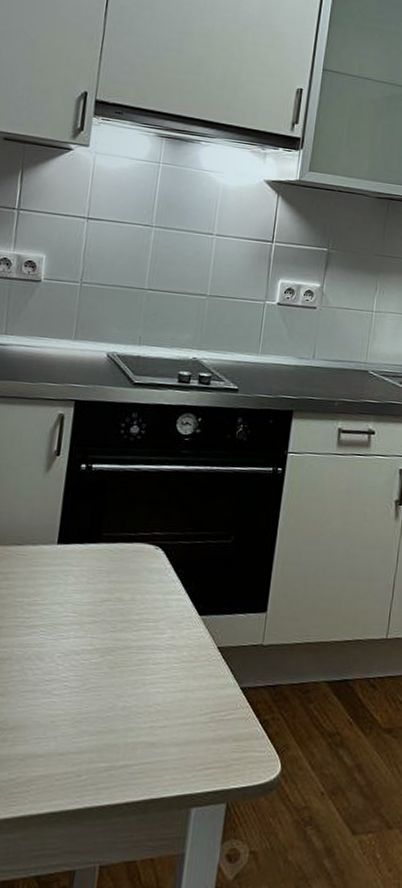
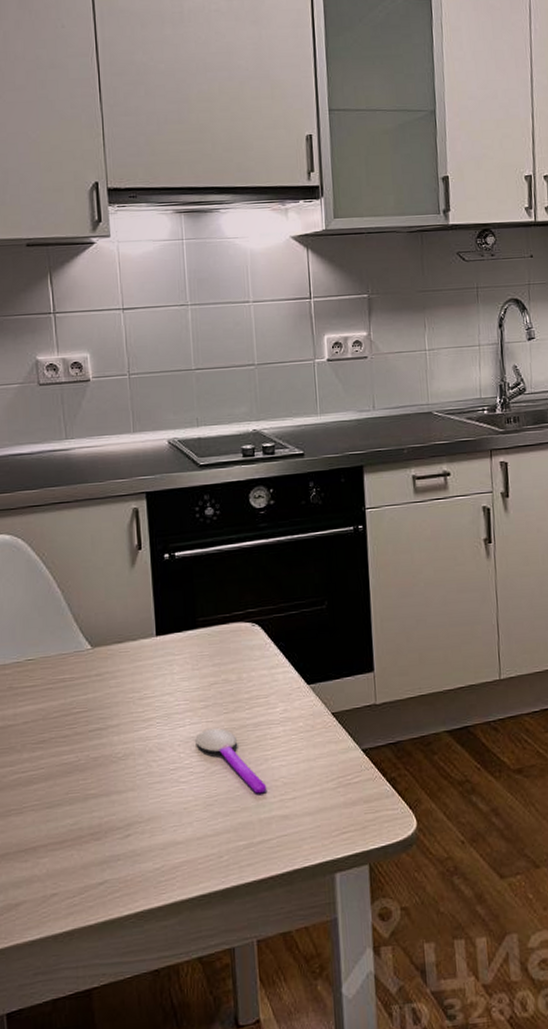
spoon: none [76,645,140,718] -> present [195,728,267,794]

